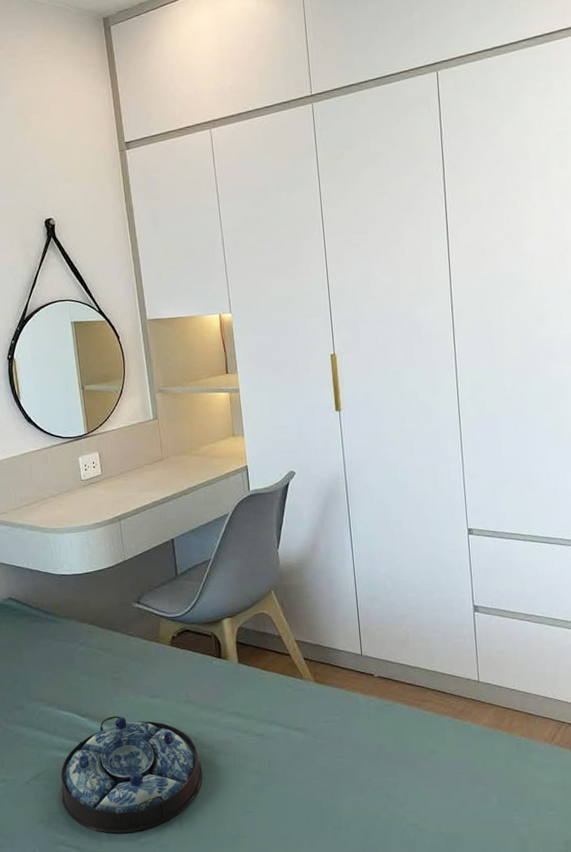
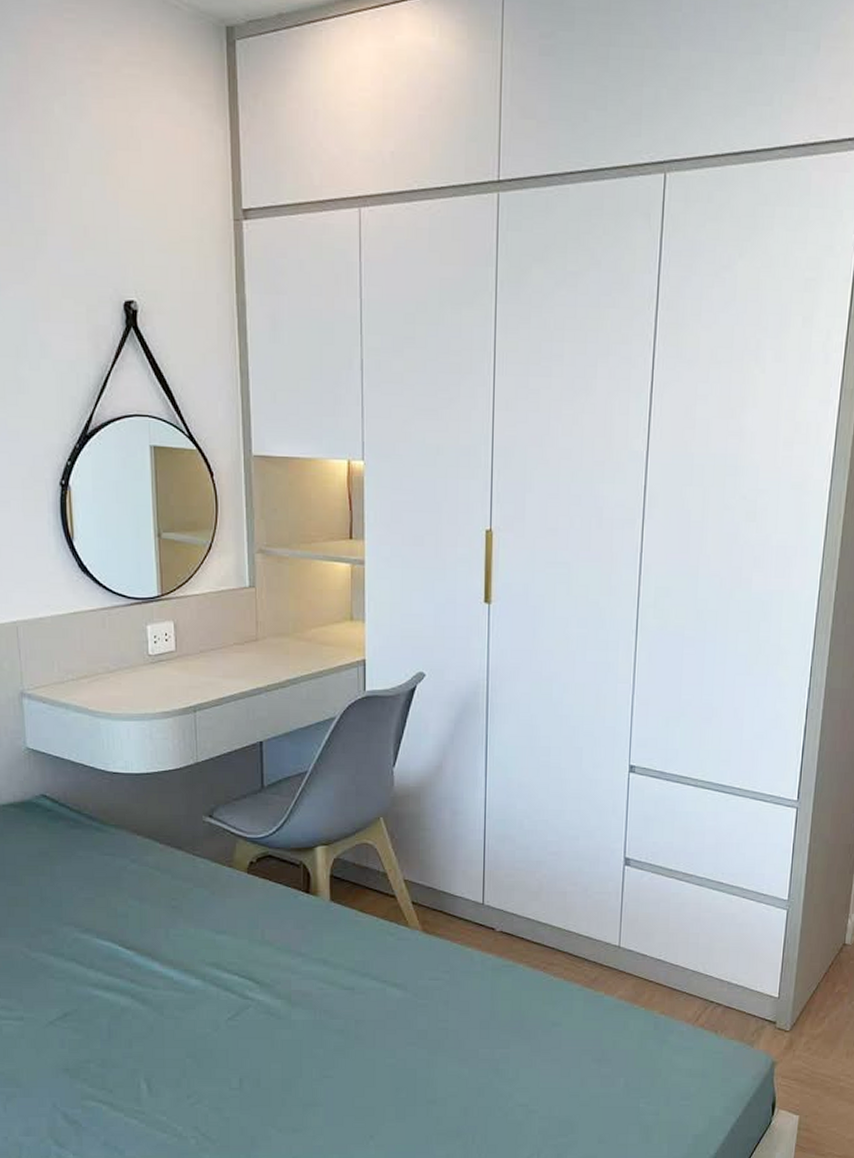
serving tray: present [61,716,203,834] -> none [93,952,274,1090]

